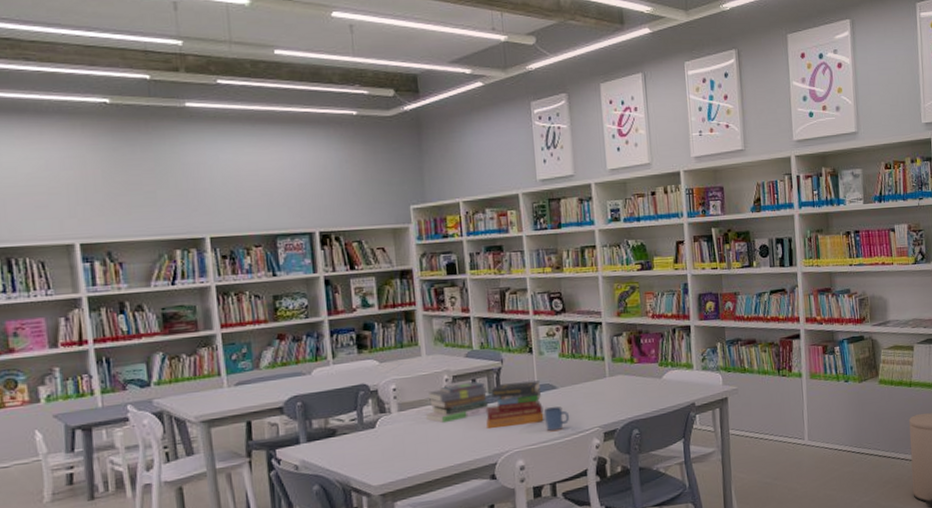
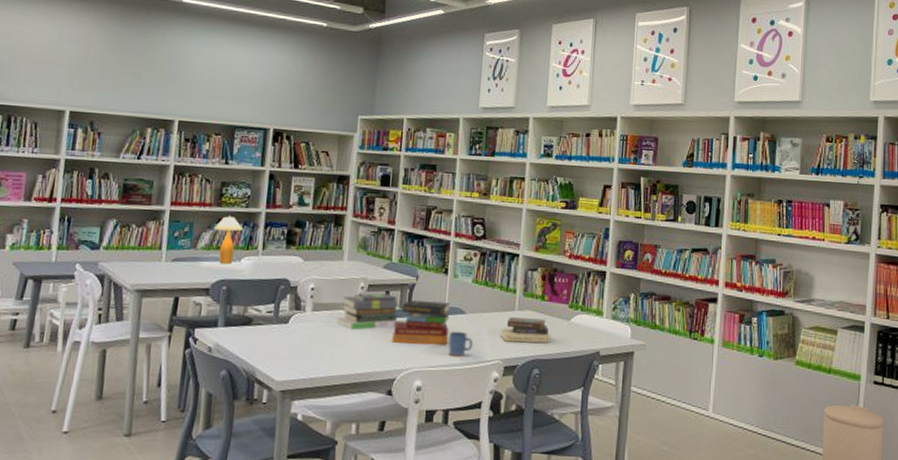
table lamp: none [273,327,308,380] -> present [213,214,244,265]
books: none [594,381,646,409] -> present [500,317,551,343]

